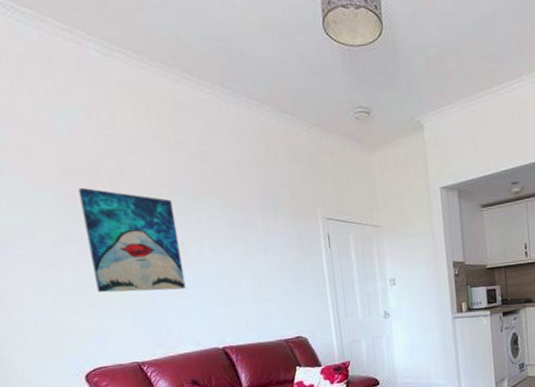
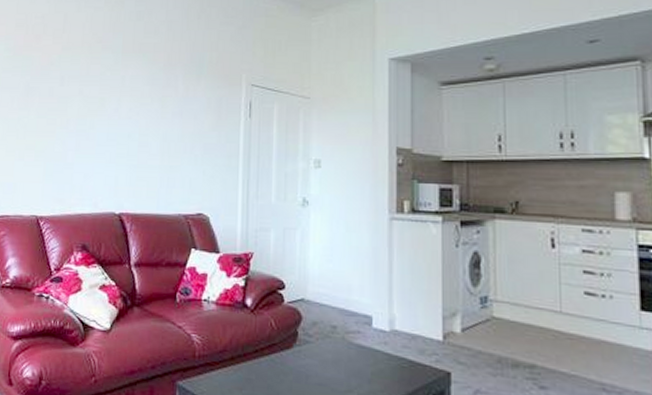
wall art: present [78,187,186,293] -> none [18,40,102,146]

